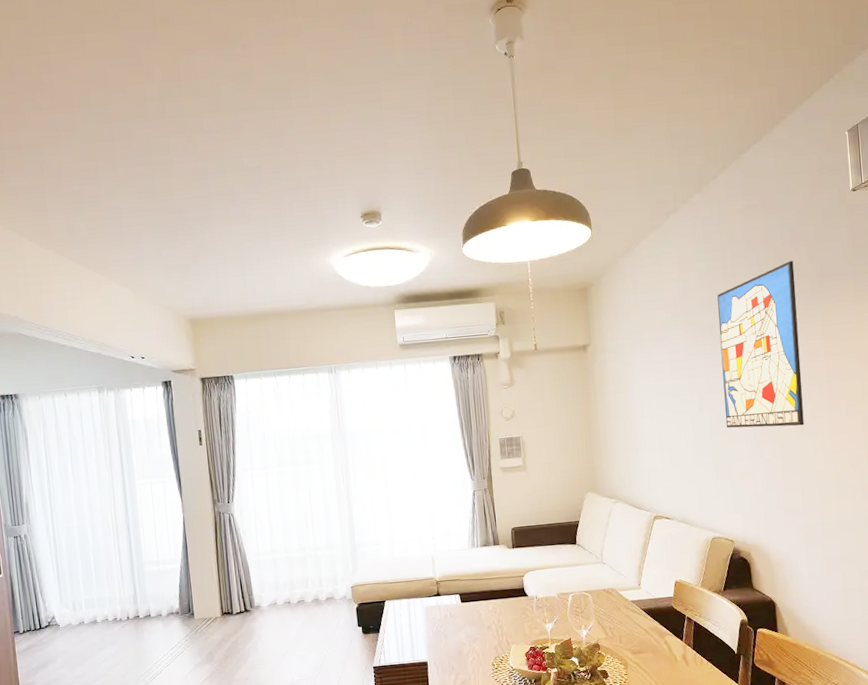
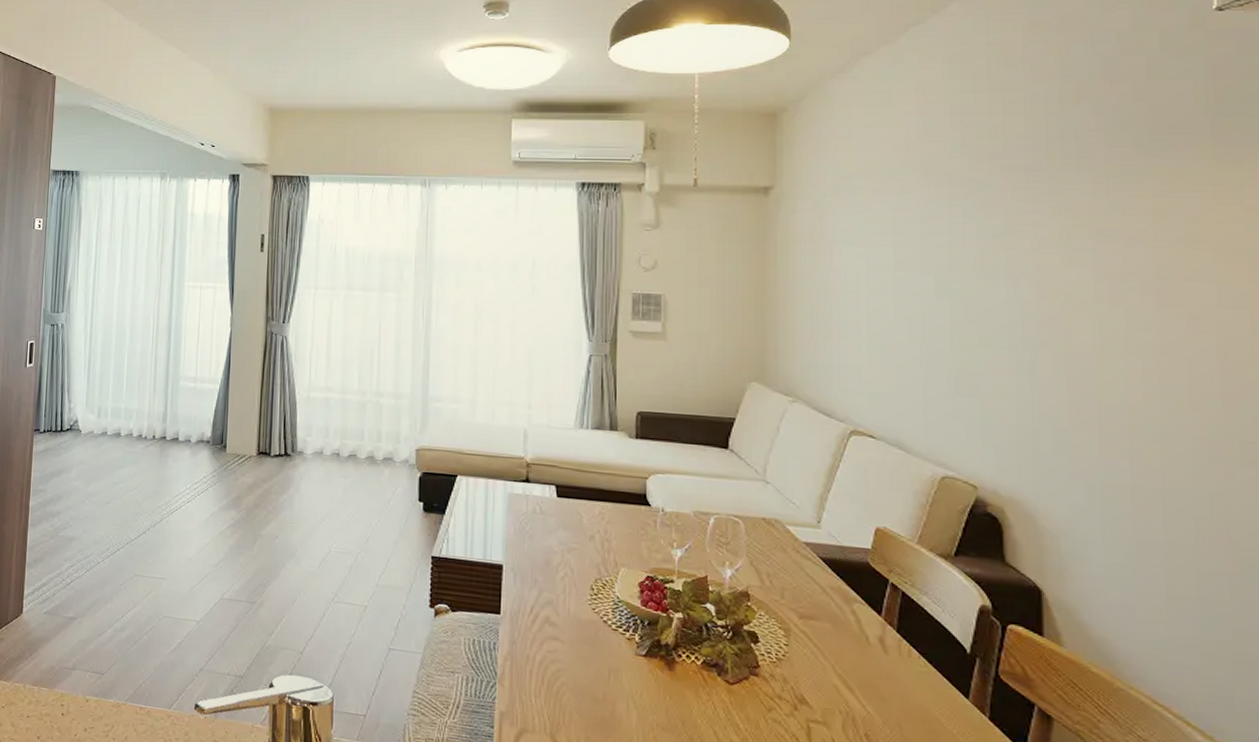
wall art: present [717,261,804,428] -> none [975,101,1111,337]

